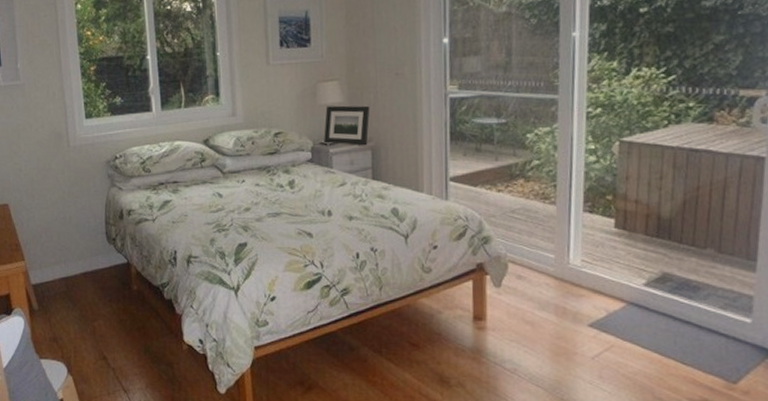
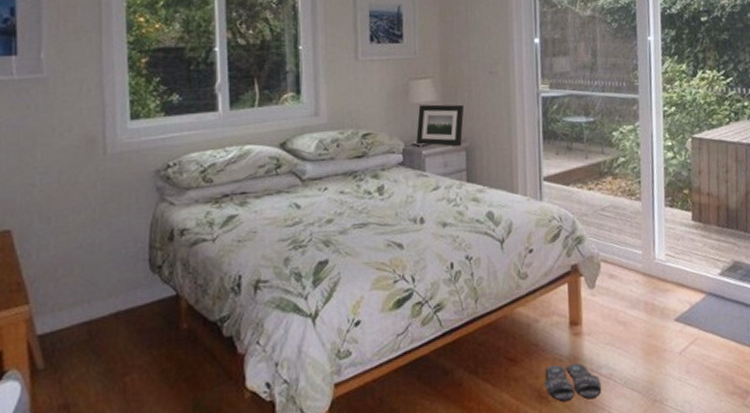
slippers: none [446,353,505,389] -> present [544,363,602,401]

